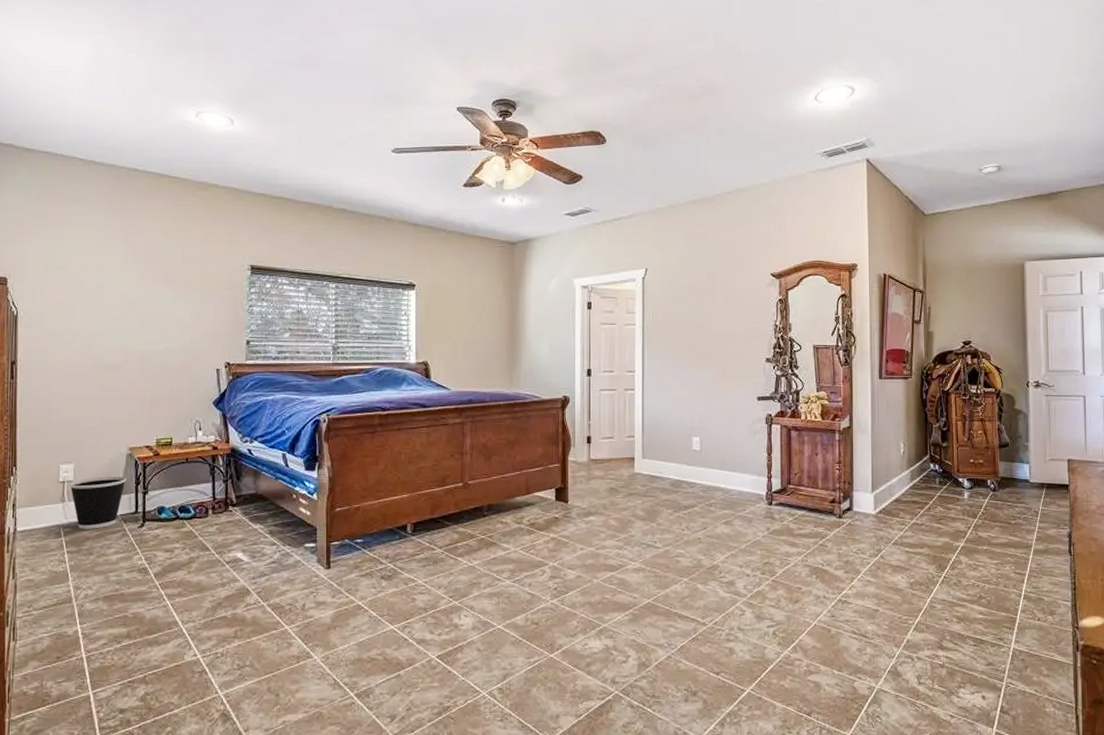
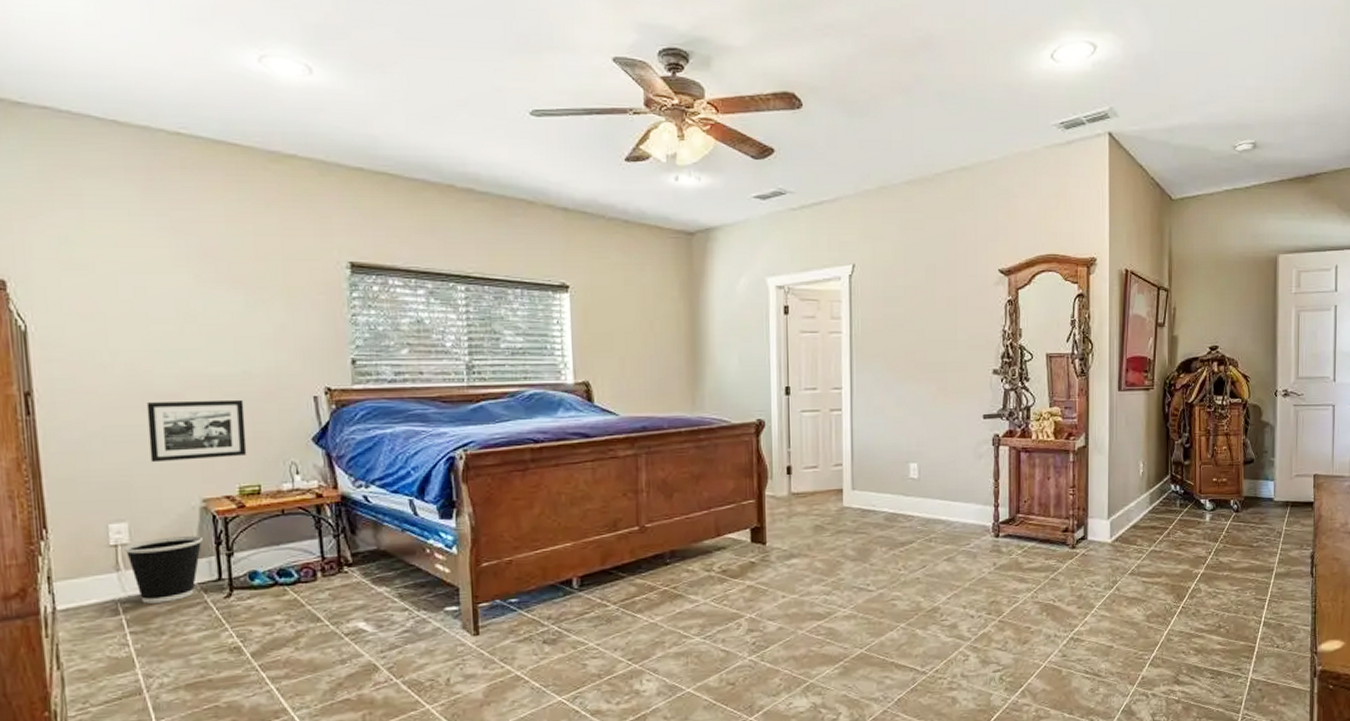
picture frame: none [94,370,165,418] -> present [146,399,247,463]

